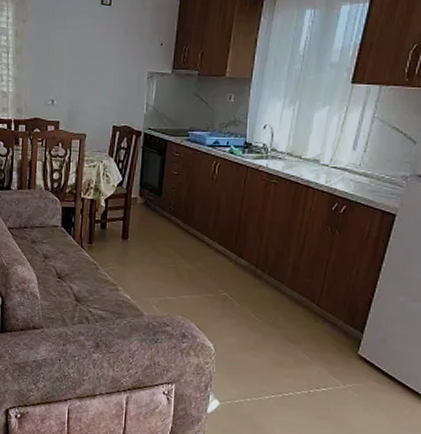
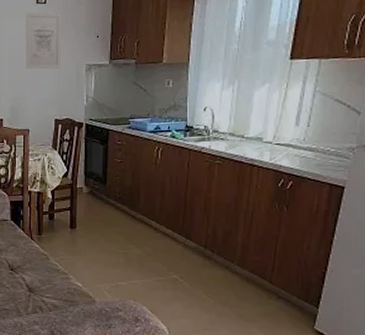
wall art: none [86,12,126,74] -> present [26,12,62,70]

